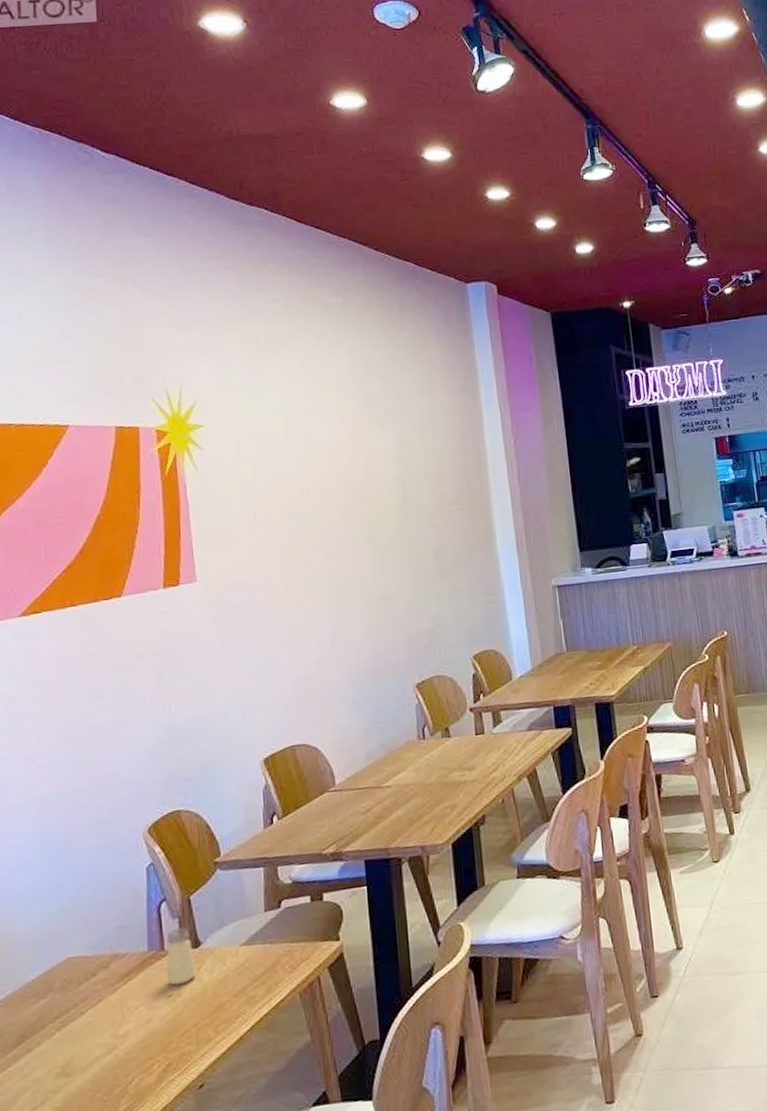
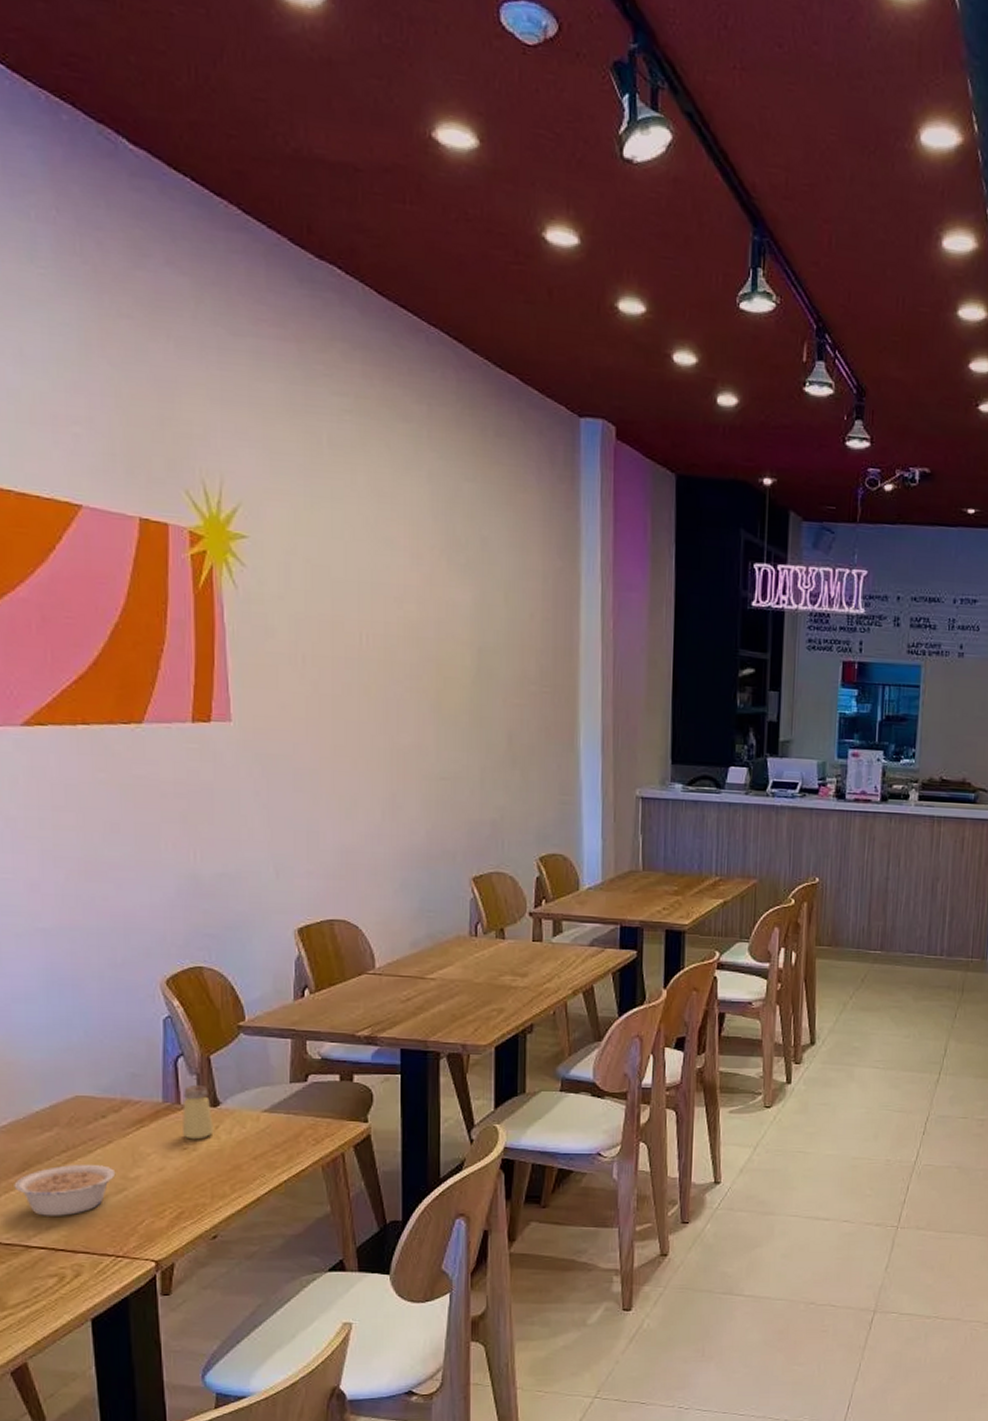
legume: none [11,1026,106,1090] -> present [14,1164,116,1216]

